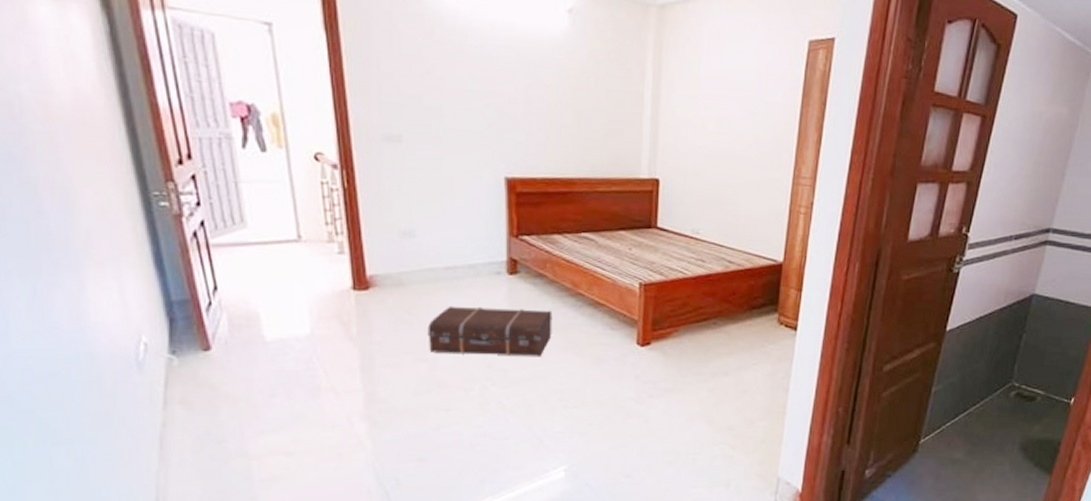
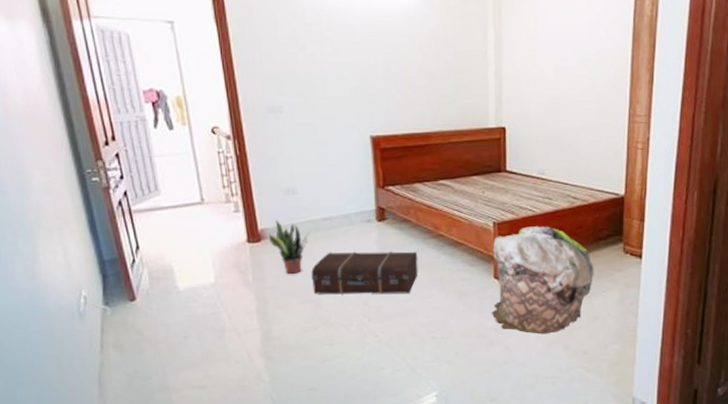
potted plant: none [379,265,428,329] -> present [269,219,310,275]
laundry basket: none [631,290,746,407] -> present [491,226,594,334]

